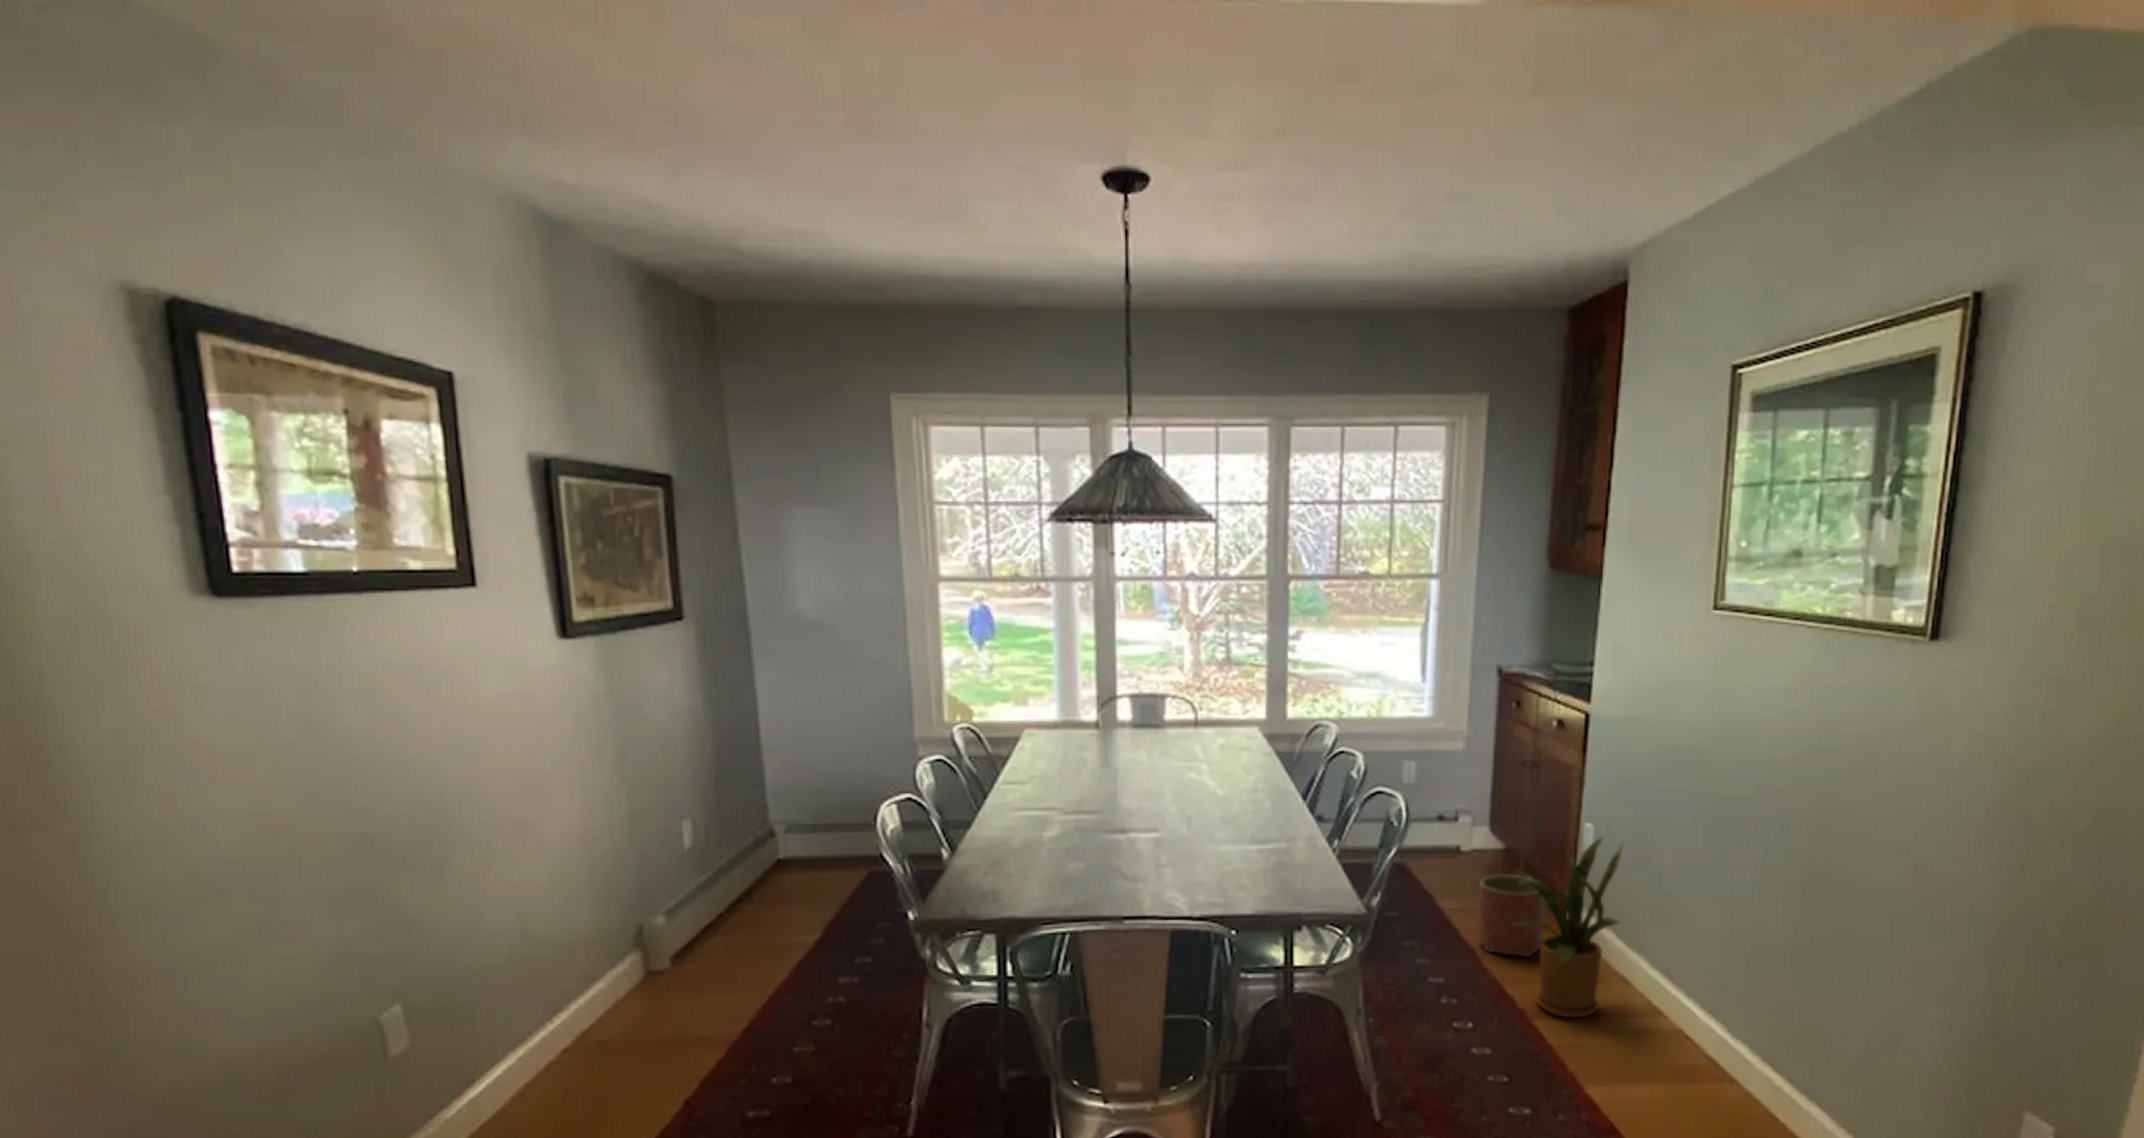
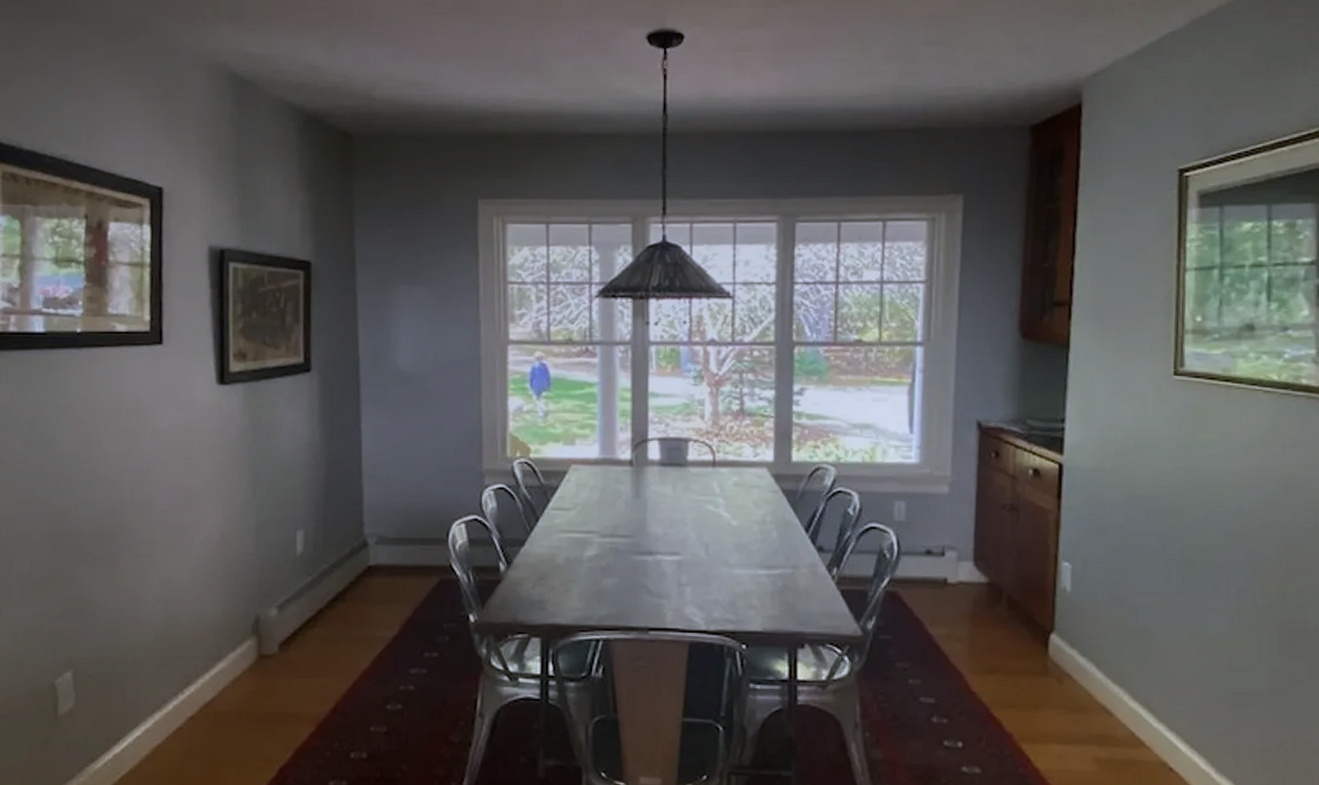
planter: present [1478,874,1546,958] -> none [965,605,1029,684]
house plant: present [1511,836,1624,1019] -> none [996,575,1102,745]

